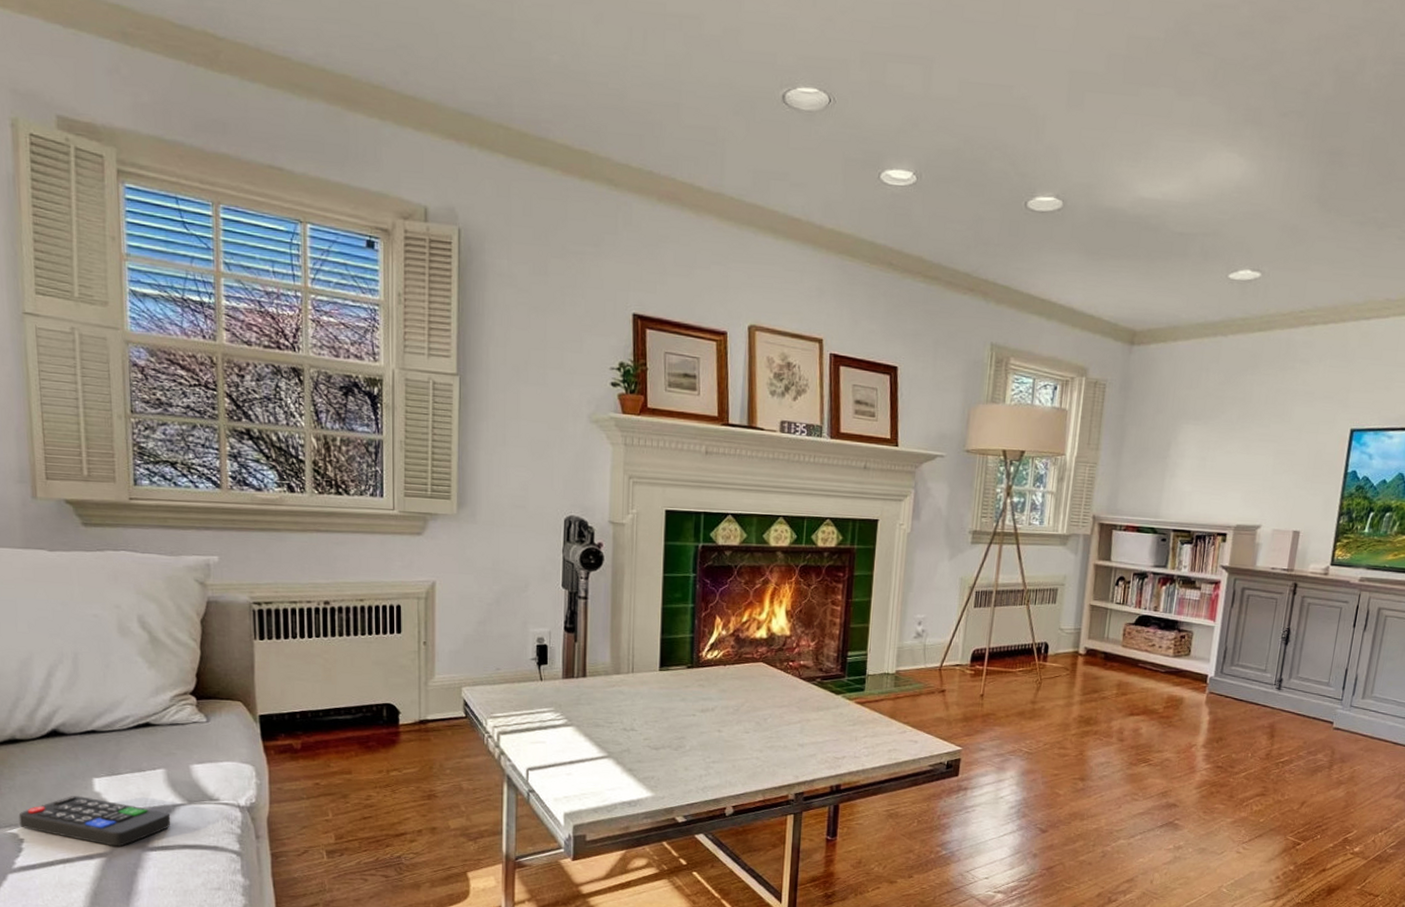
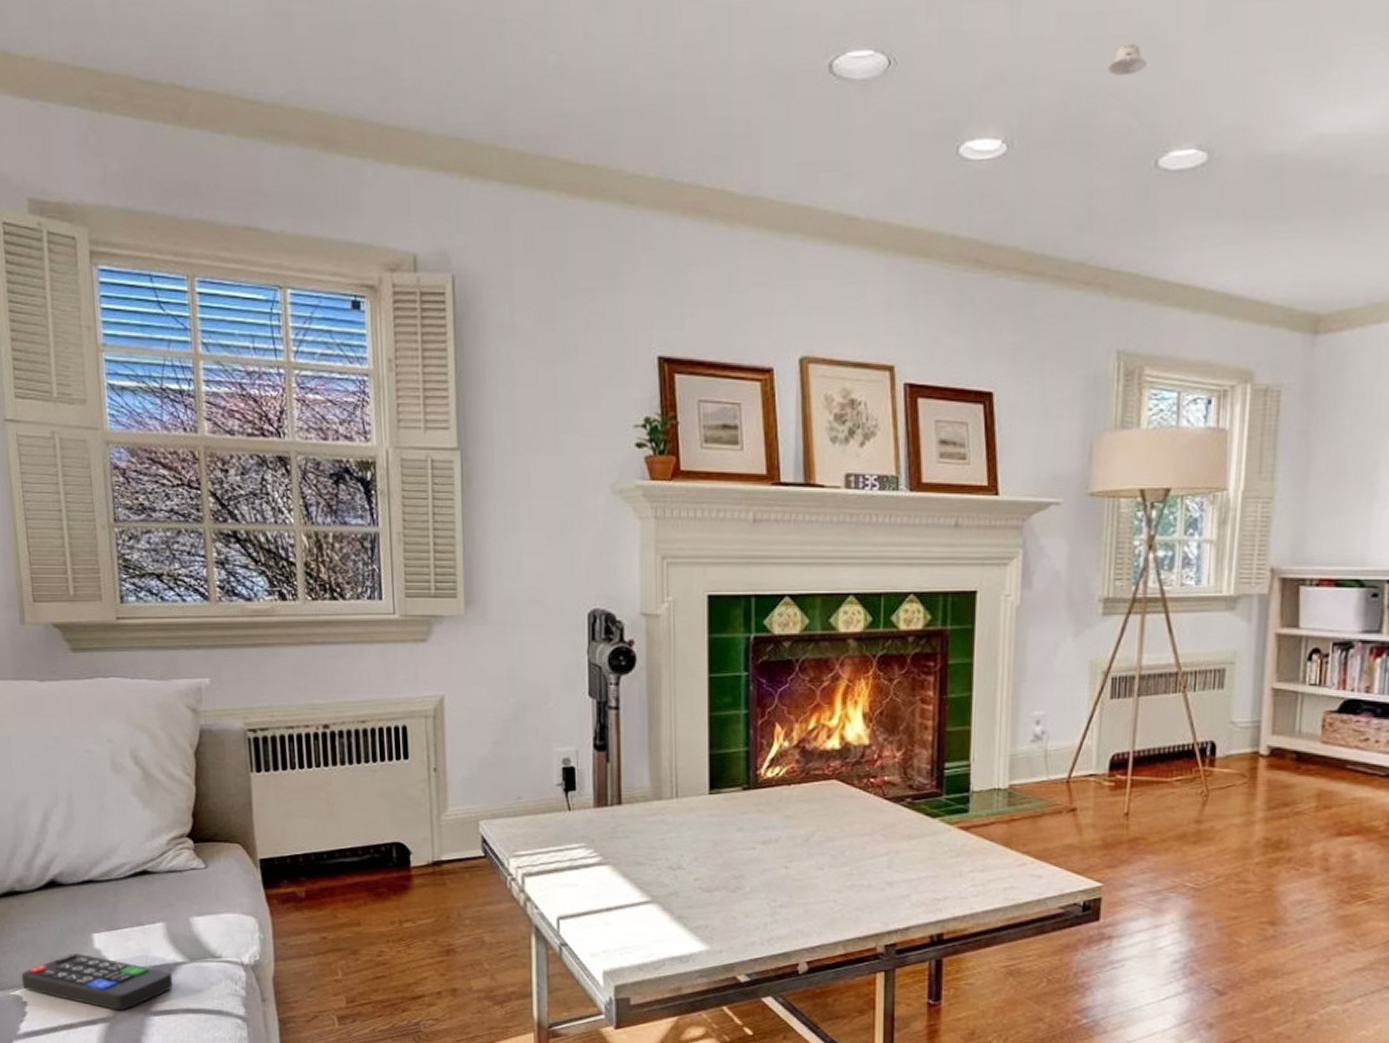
recessed light: none [994,111,1022,135] -> present [1108,44,1147,75]

